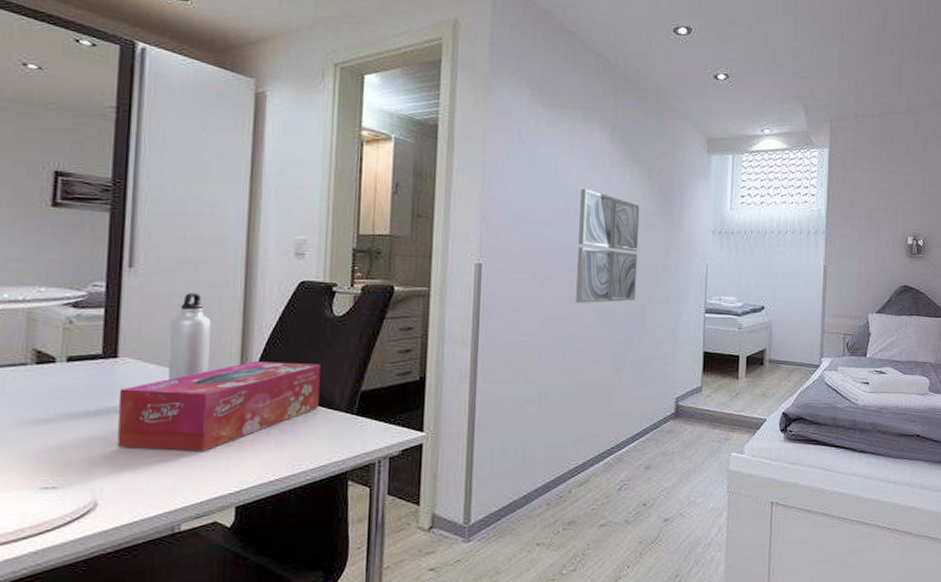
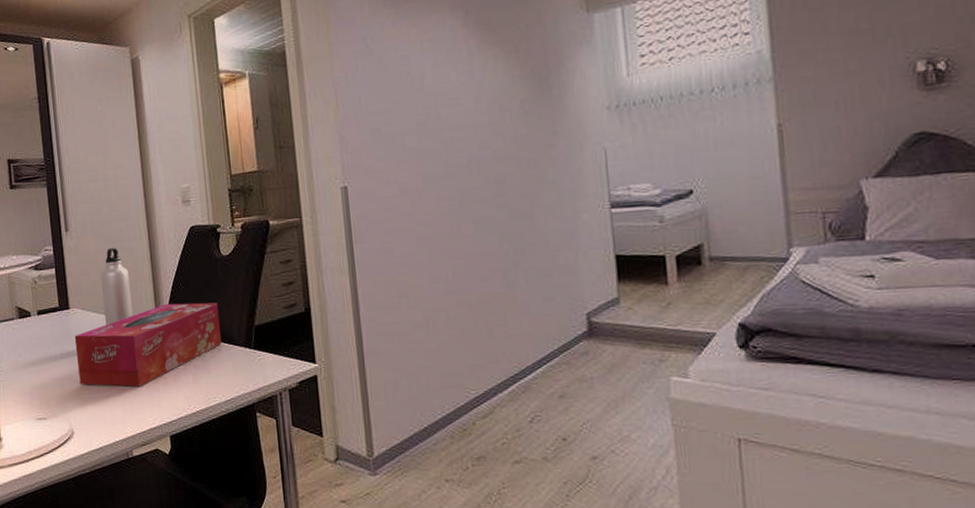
wall art: present [576,188,640,303] -> none [439,85,521,215]

